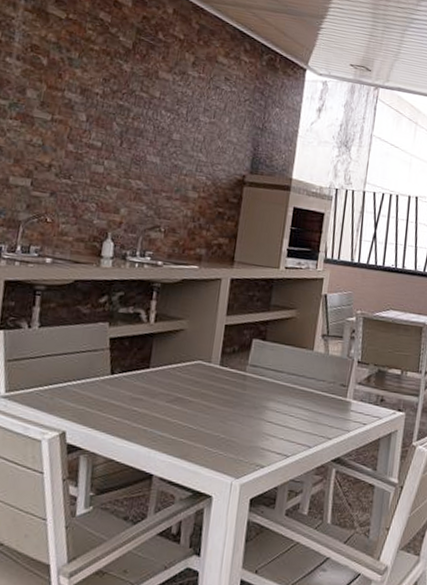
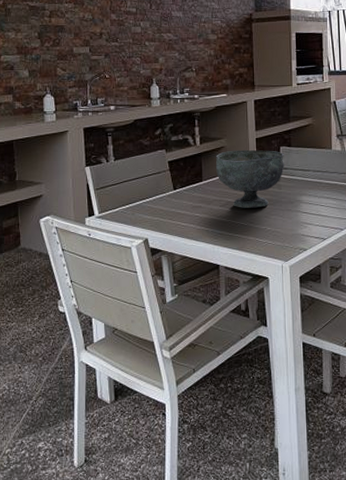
decorative bowl: none [169,335,256,409] -> present [215,149,284,208]

